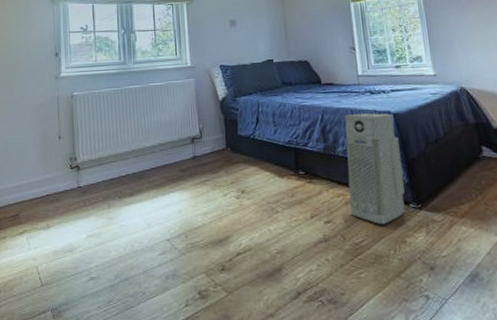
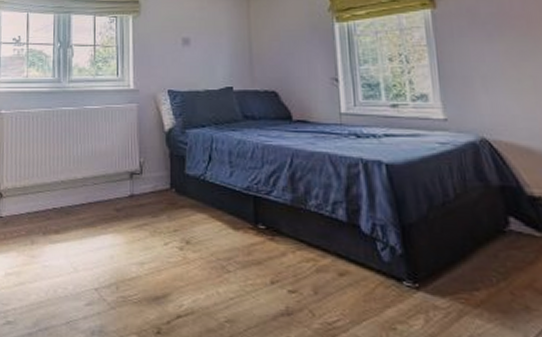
air purifier: present [345,113,405,224] -> none [320,161,397,303]

